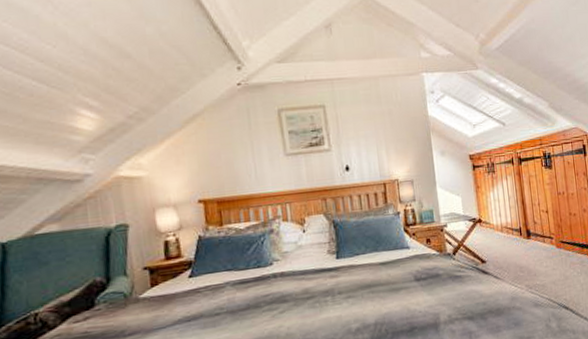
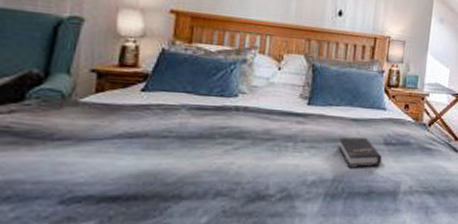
hardback book: none [372,277,417,309] -> present [338,137,382,168]

